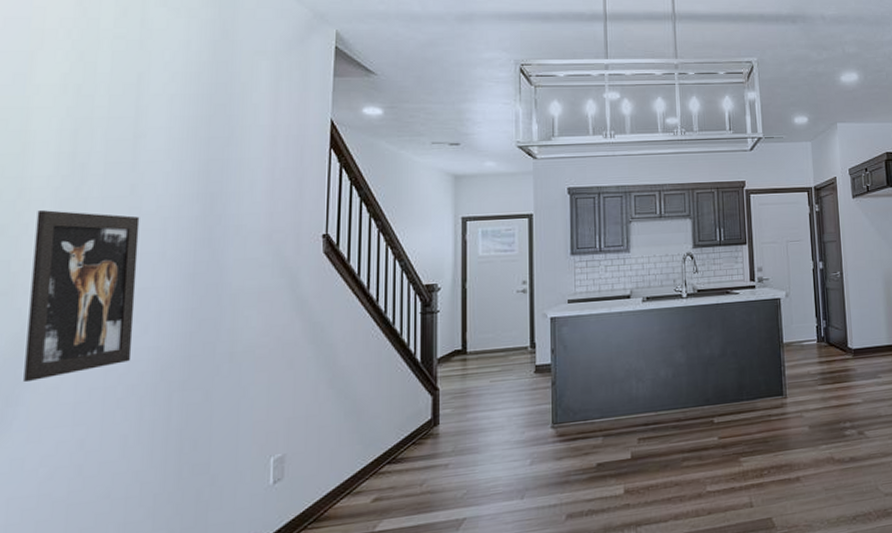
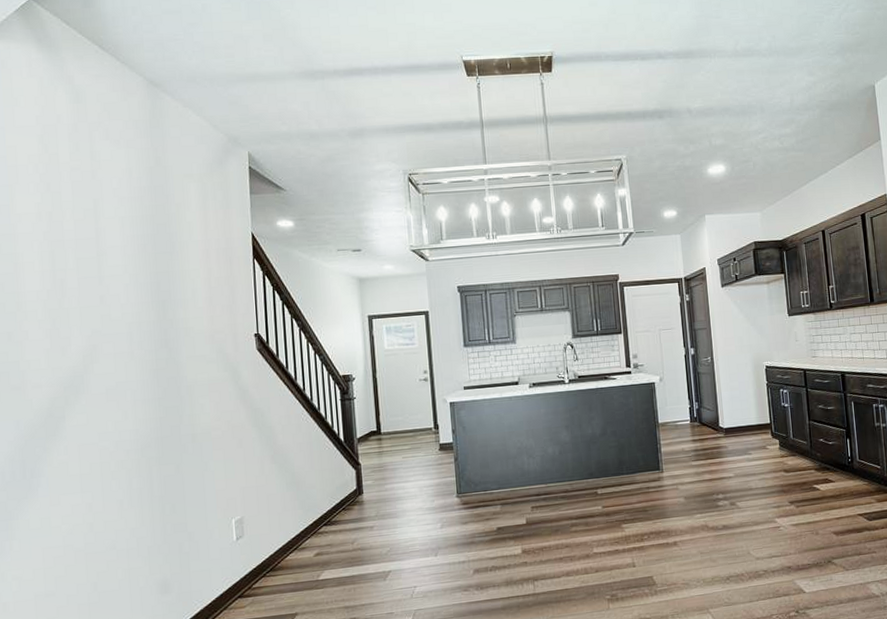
wall art: present [24,210,140,383] -> none [33,319,118,459]

